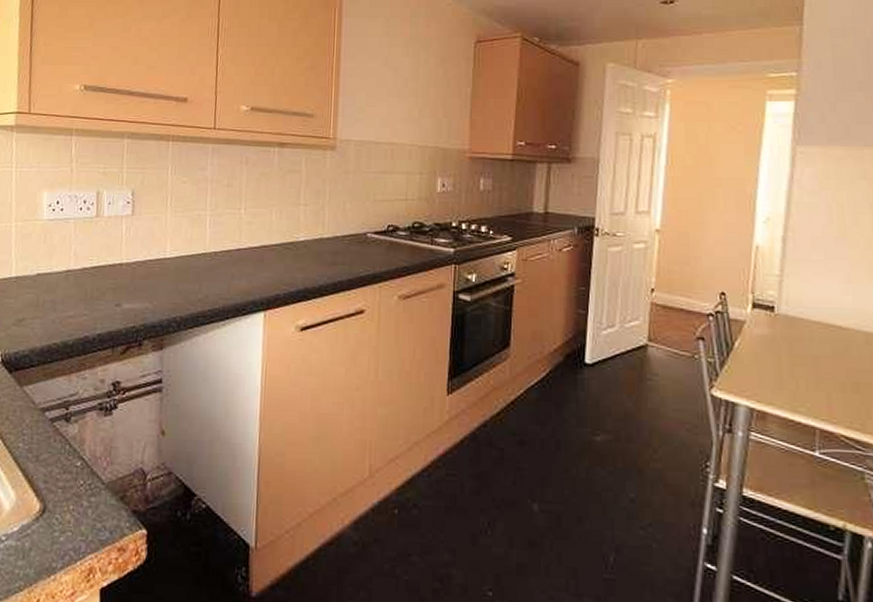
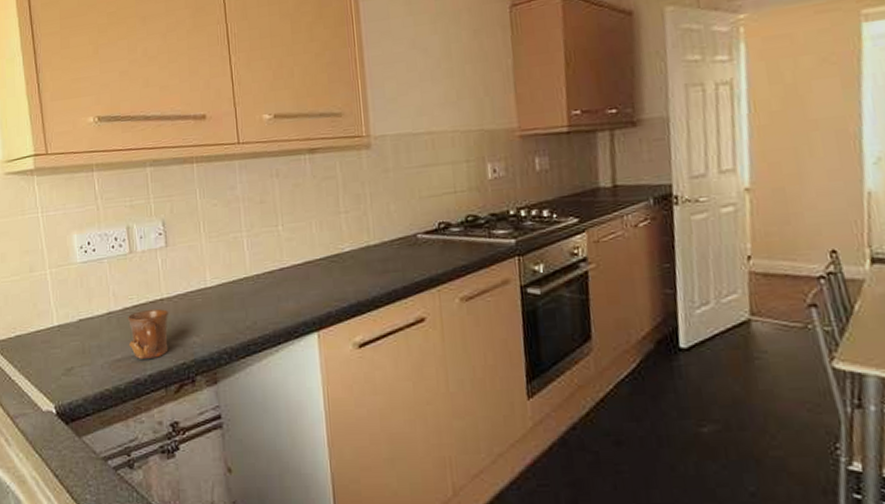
mug: none [82,272,126,319] -> present [127,309,169,359]

